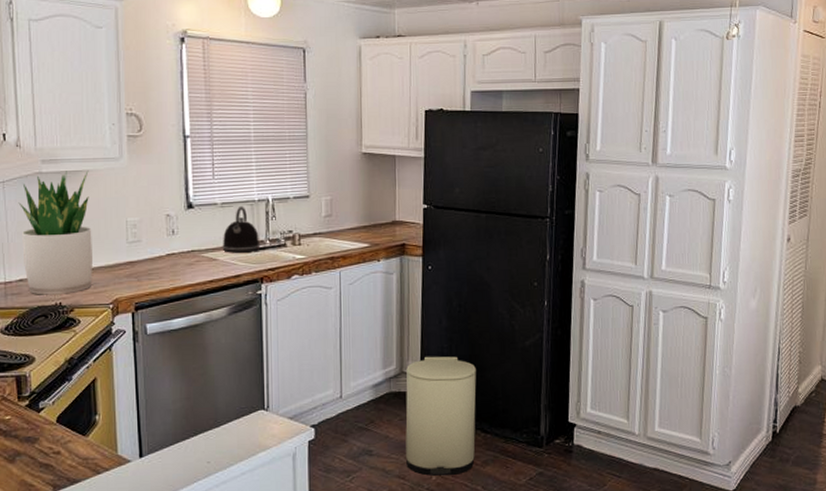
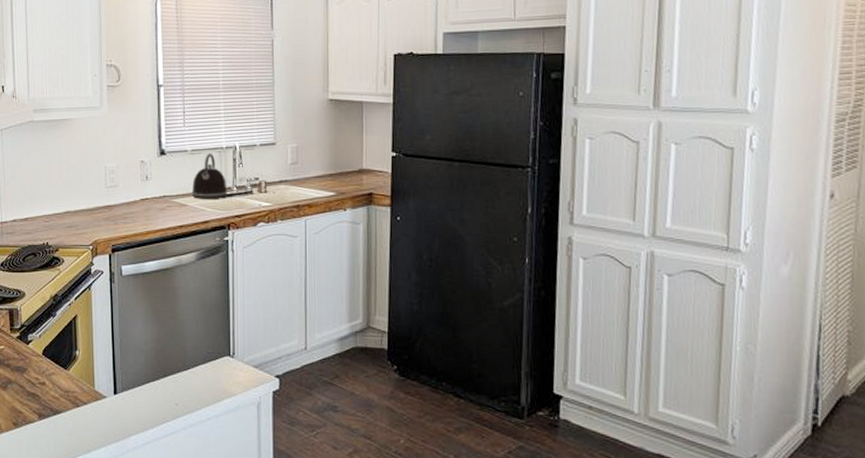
planter: present [18,170,92,295] -> none [13,119,75,235]
pedal bin: present [405,356,477,476] -> none [372,311,449,440]

